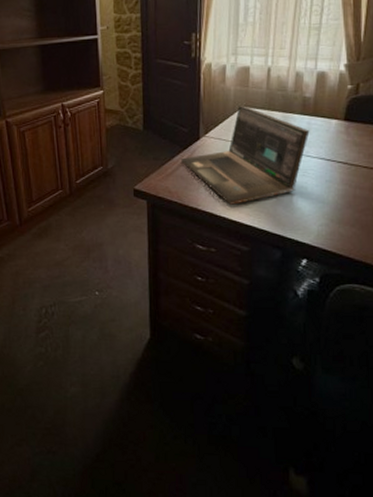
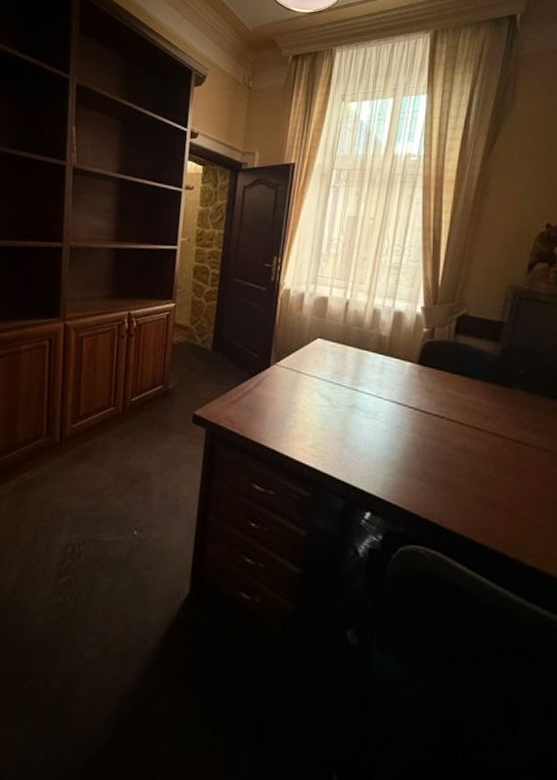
laptop: present [181,106,310,205] -> none [248,336,383,443]

